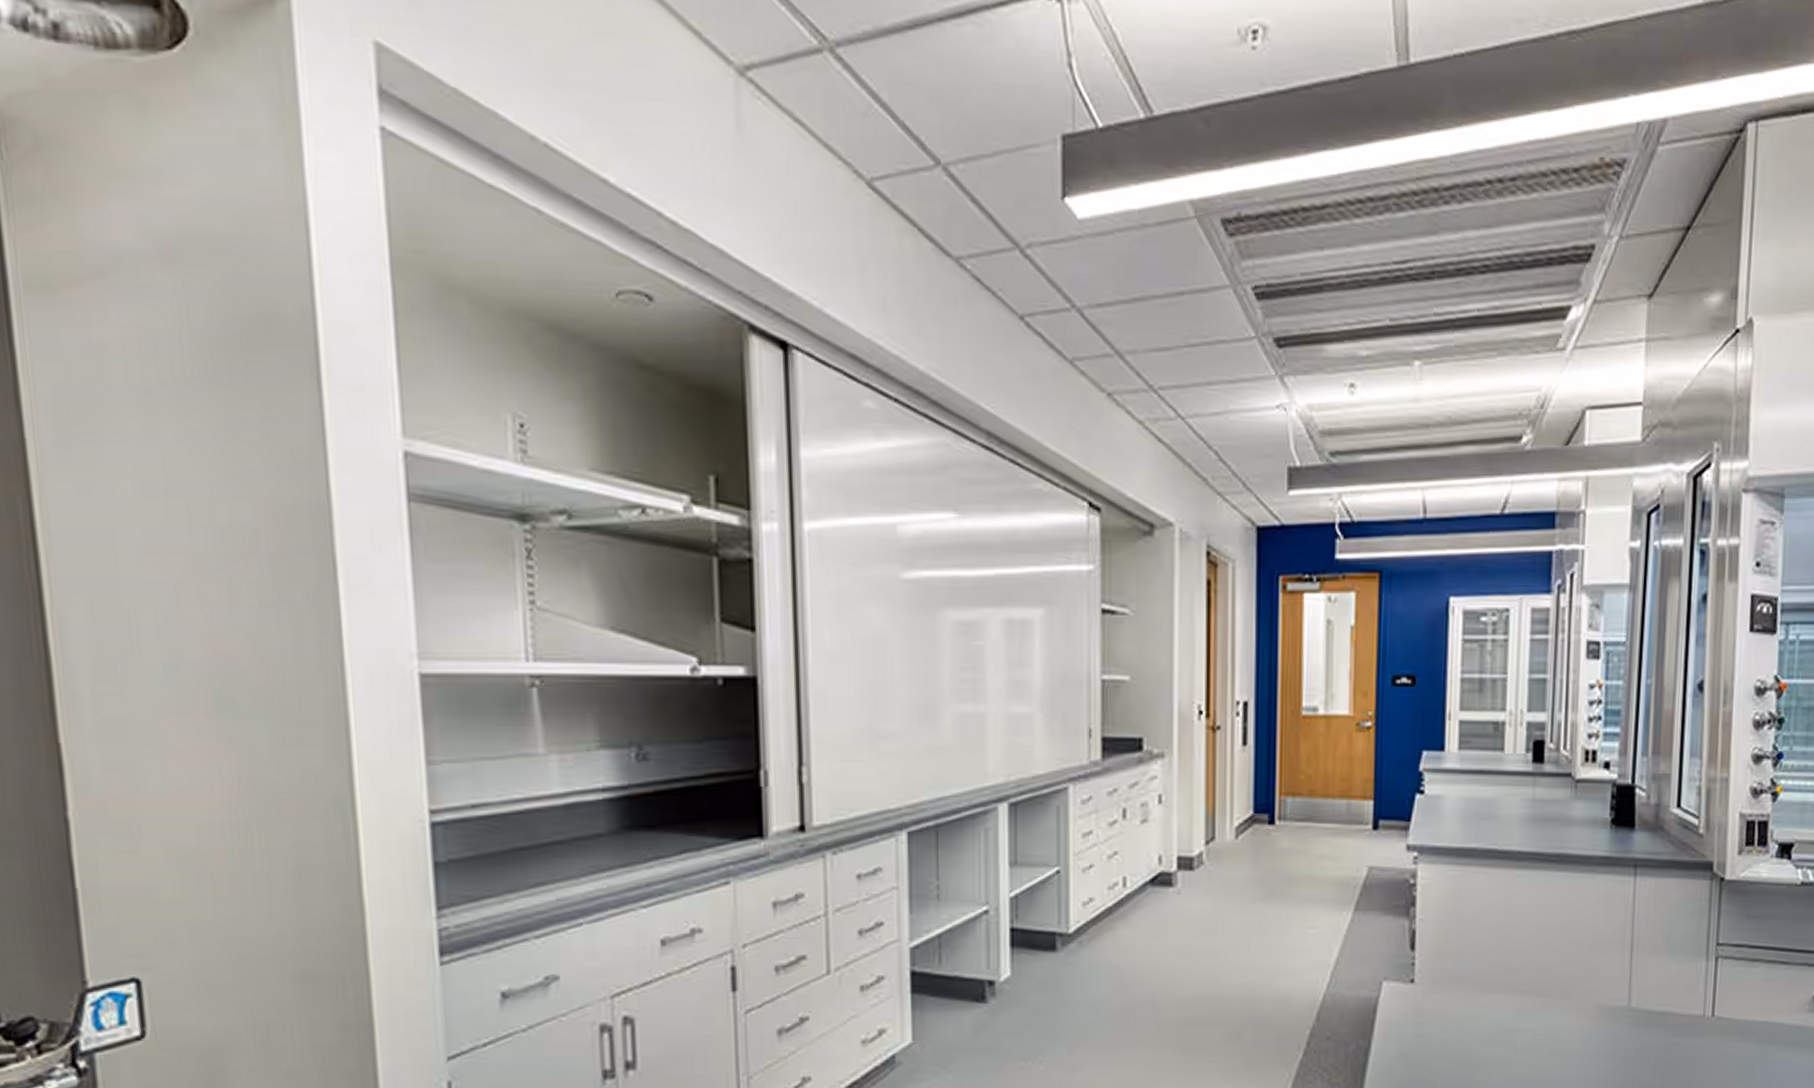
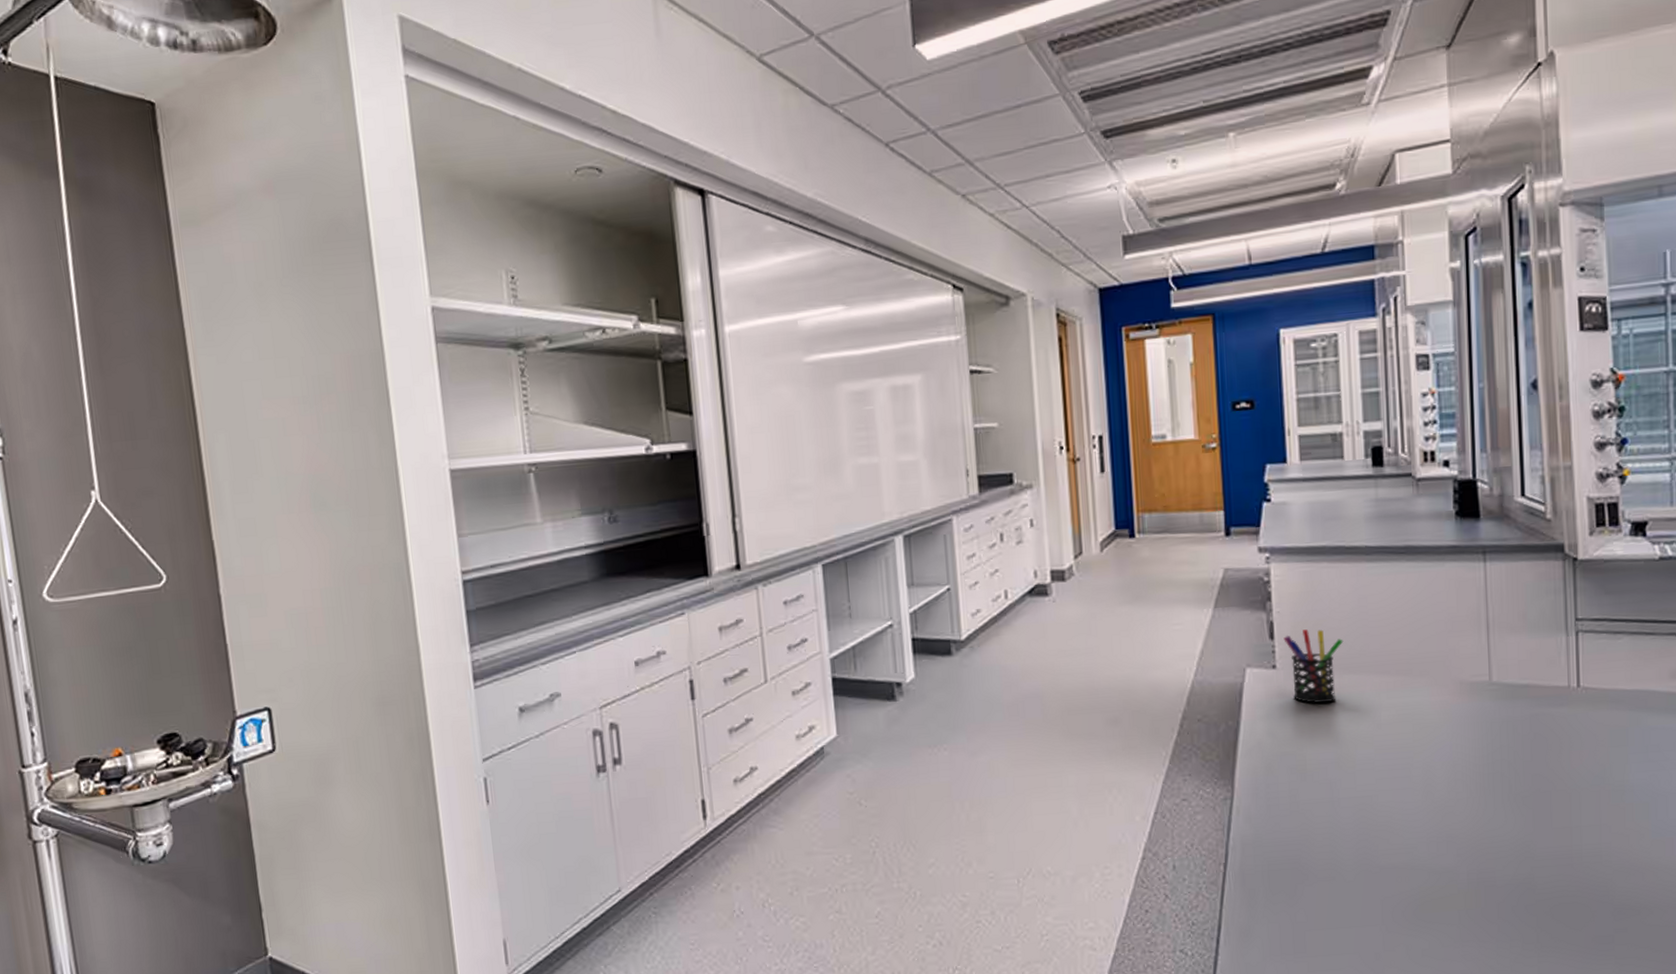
pen holder: none [1425,941,1487,1024] -> present [1283,629,1344,703]

